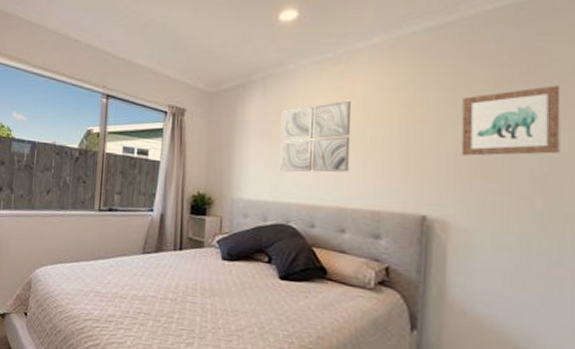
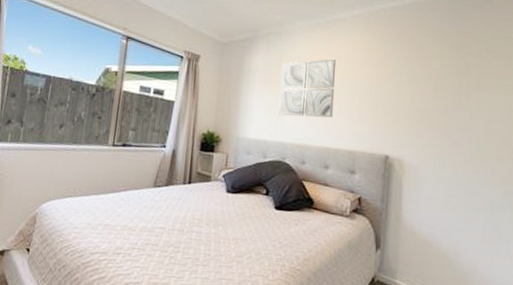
wall art: present [461,85,561,156] -> none [413,59,478,110]

